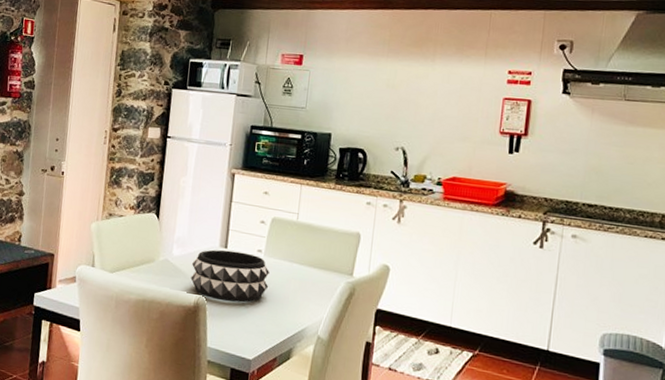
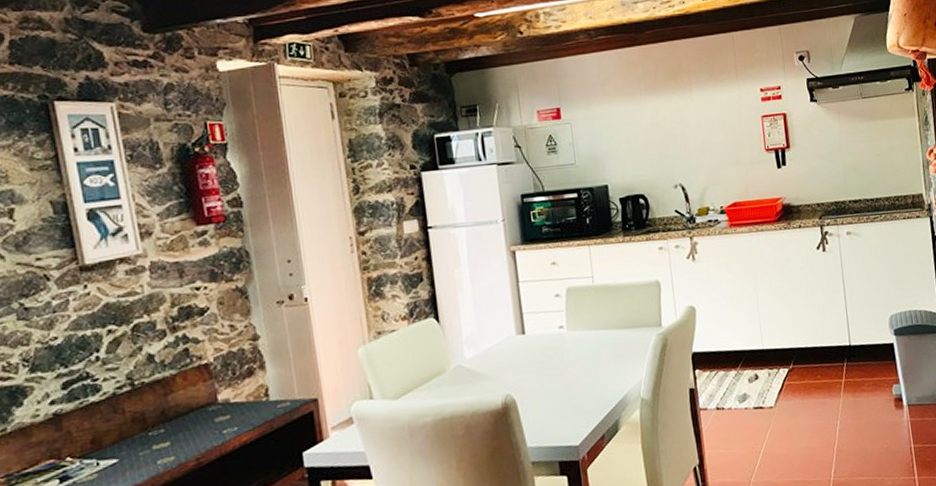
decorative bowl: present [191,249,269,303] -> none [490,333,580,394]

